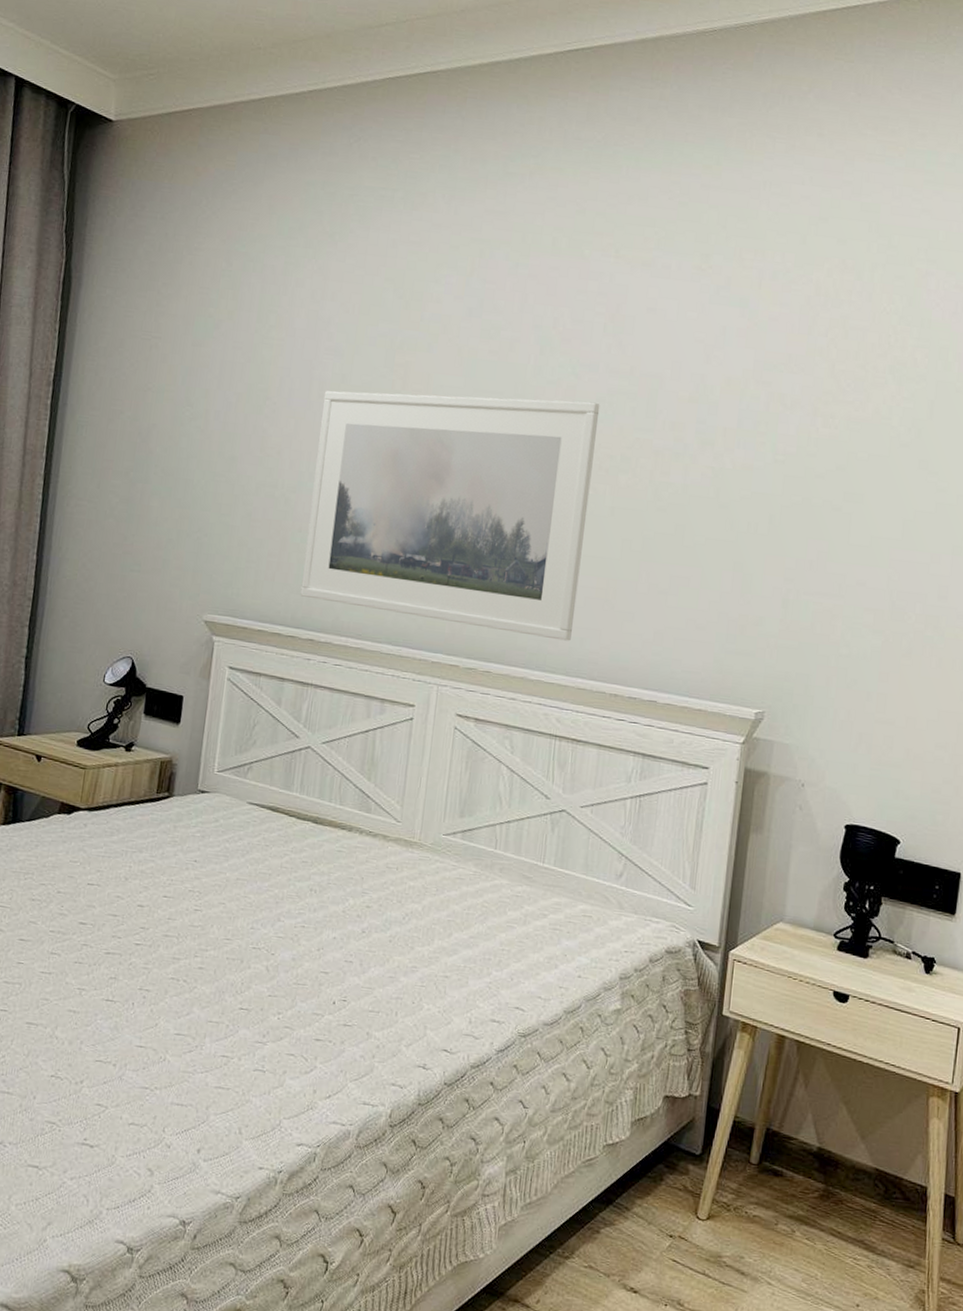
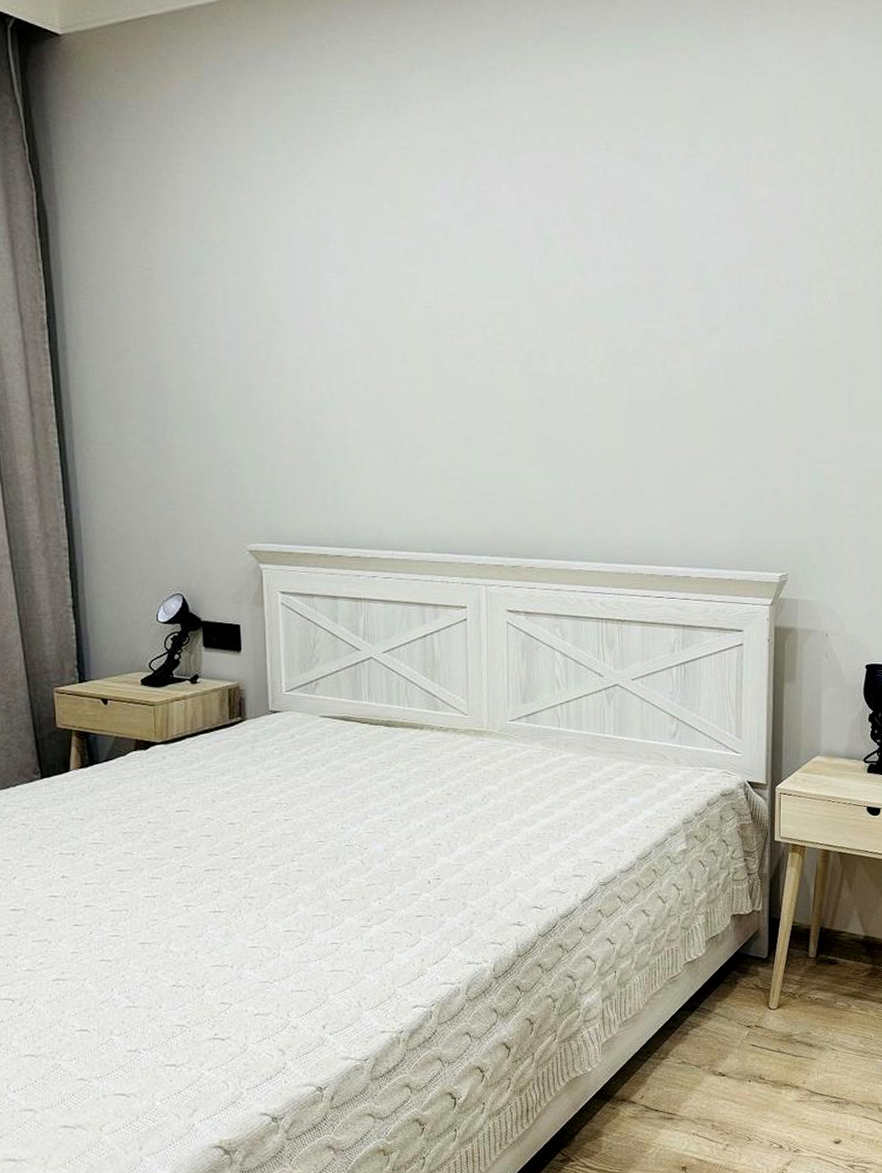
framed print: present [300,390,600,641] -> none [334,298,608,530]

